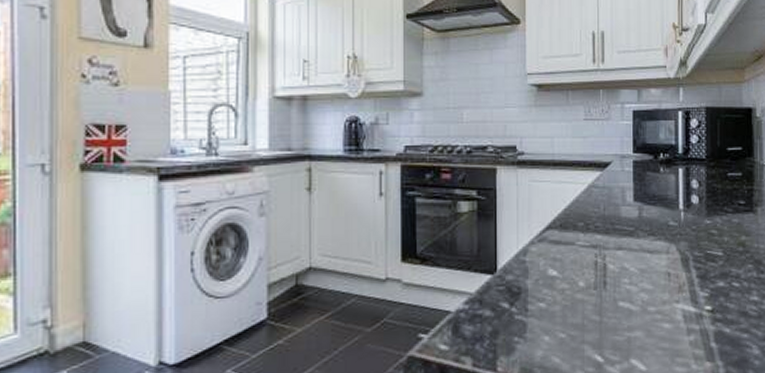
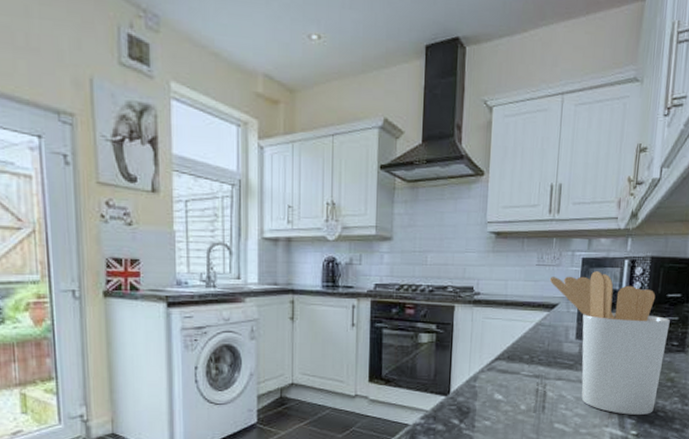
utensil holder: none [599,125,734,288] -> present [549,271,670,415]

